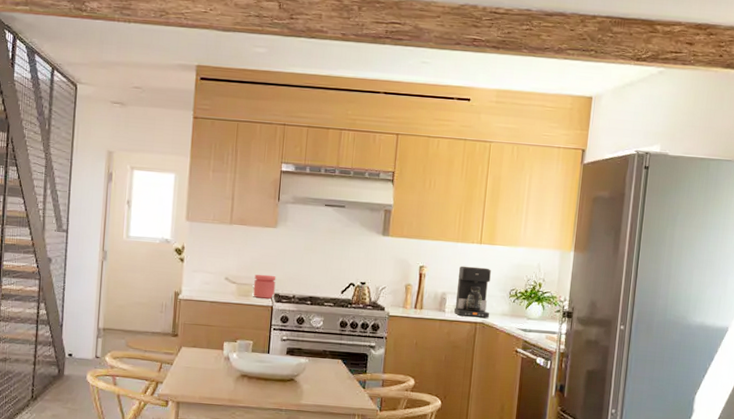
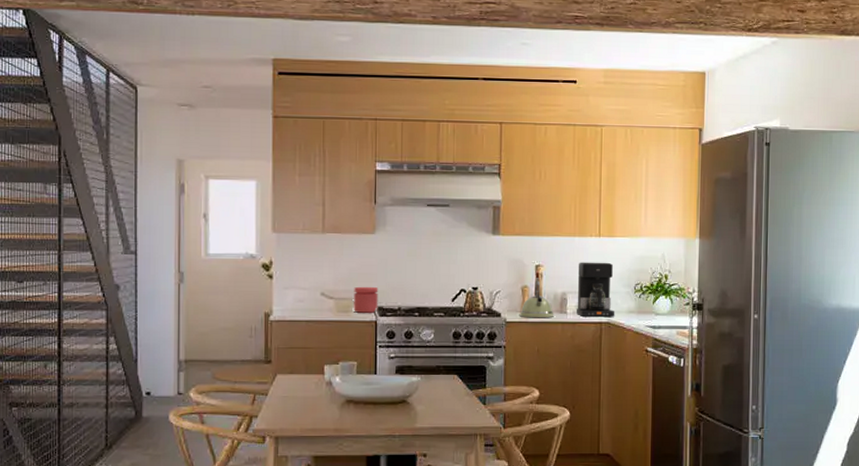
kettle: none [402,277,434,315] -> present [520,278,554,318]

